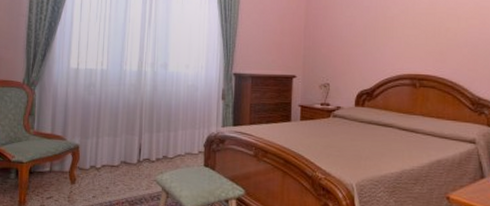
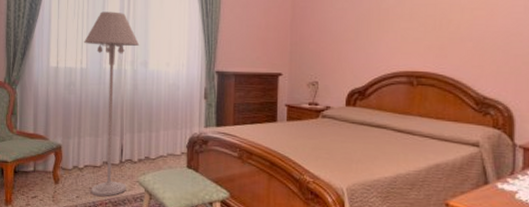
floor lamp: none [105,15,160,196] -> present [84,11,140,196]

